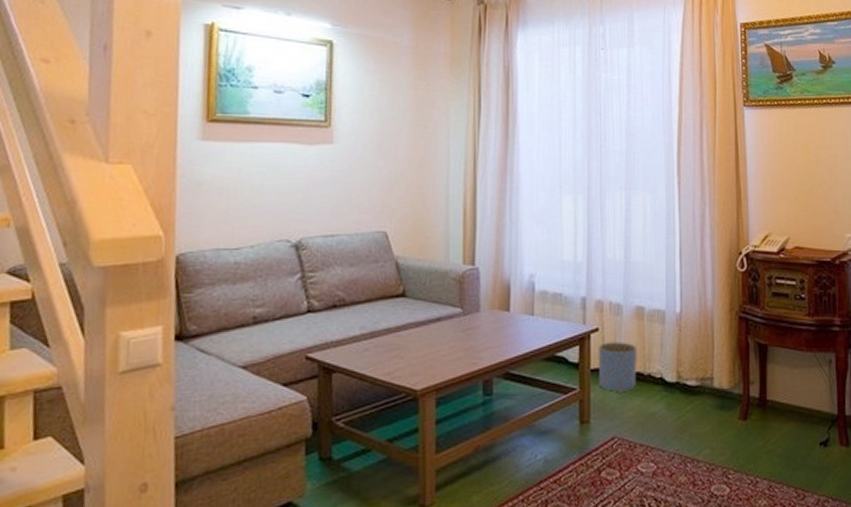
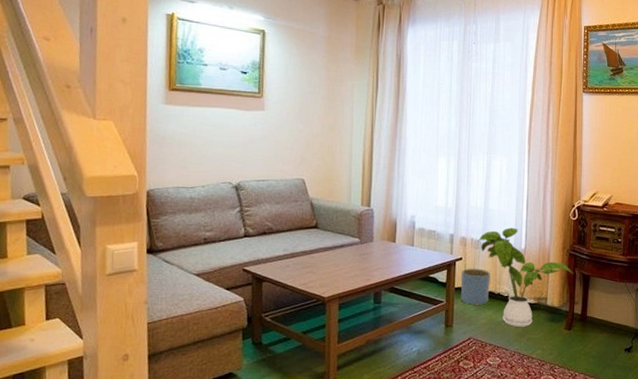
house plant: none [619,285,746,419] -> present [478,227,574,327]

